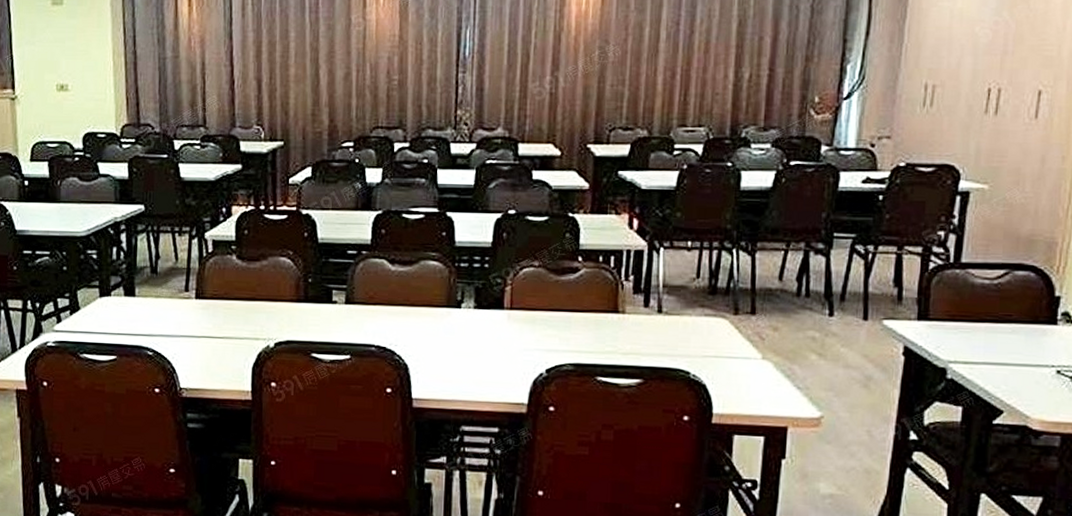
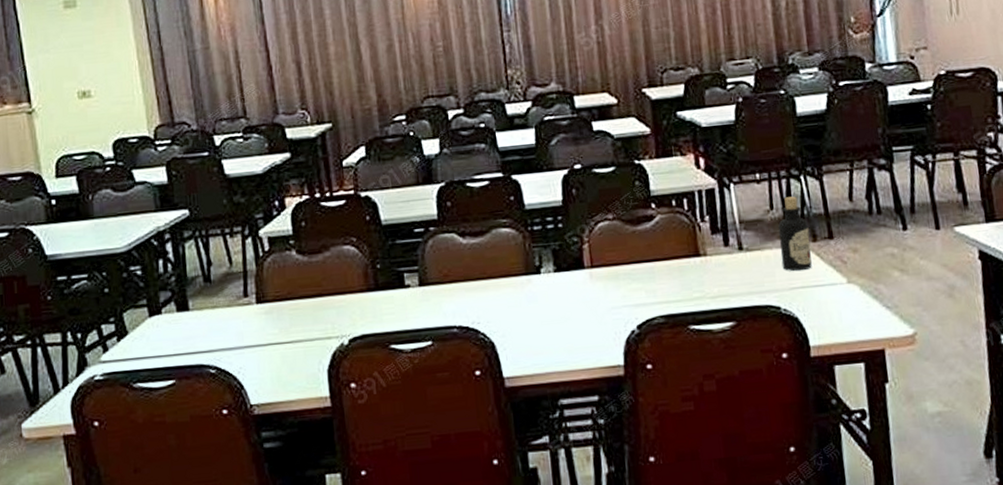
bottle: none [698,268,732,341] -> present [778,196,812,272]

